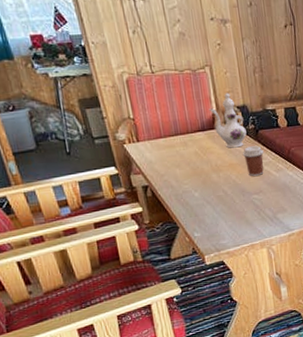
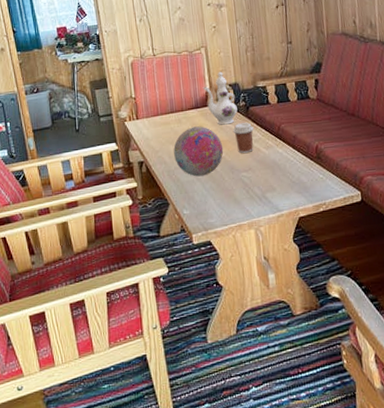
decorative ball: none [180,149,234,200] -> present [173,126,224,177]

